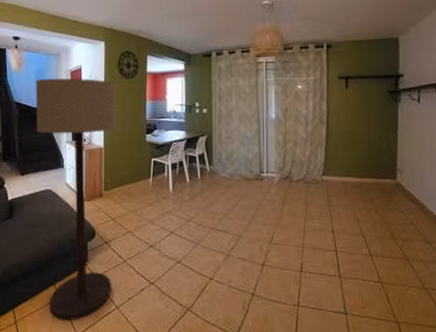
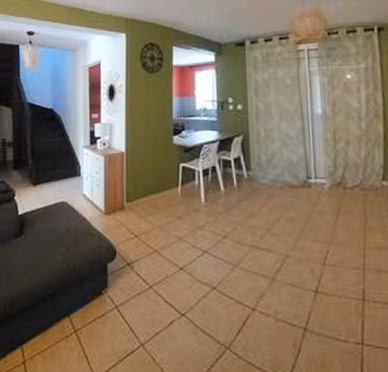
floor lamp: present [35,78,117,322] -> none [50,74,140,362]

